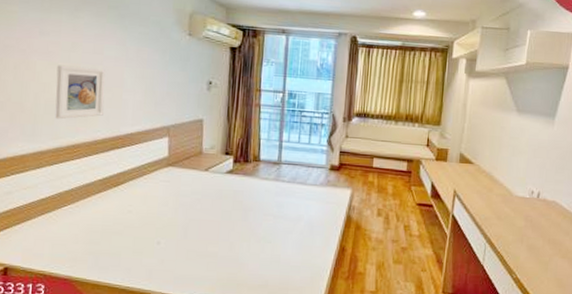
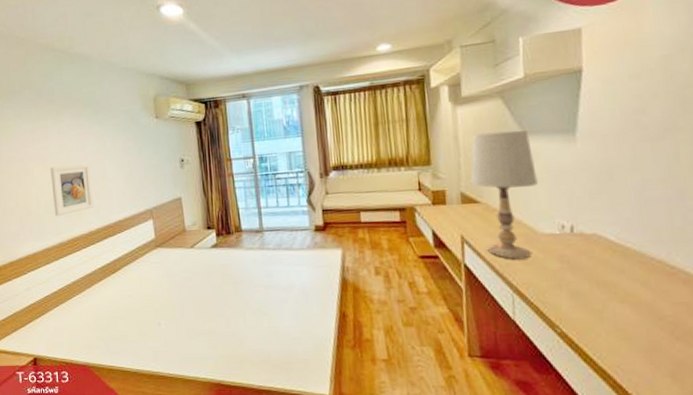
table lamp: none [470,105,521,216] -> present [471,129,538,260]

